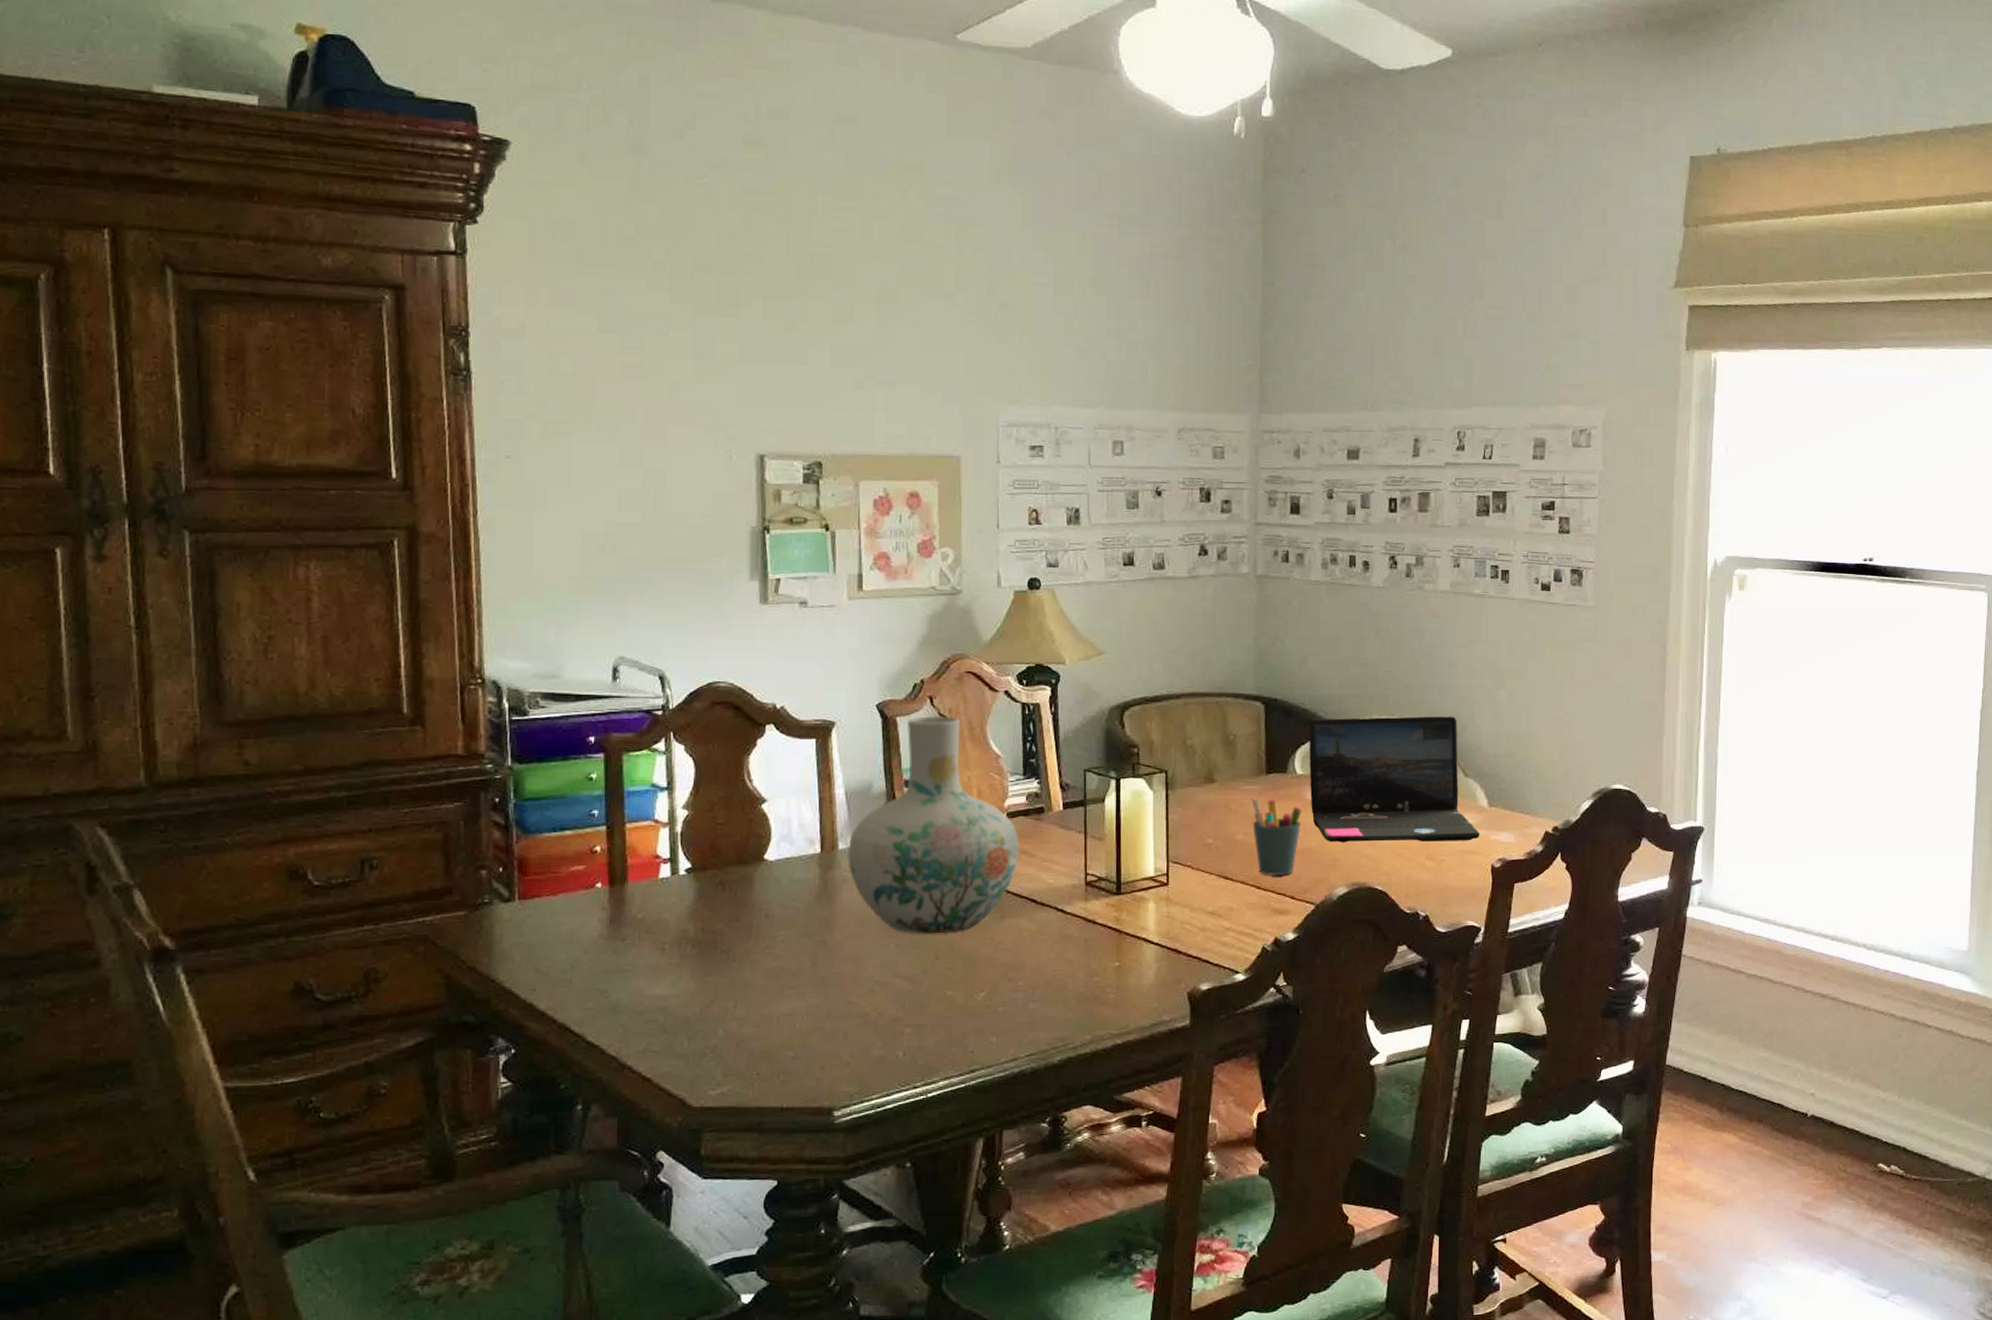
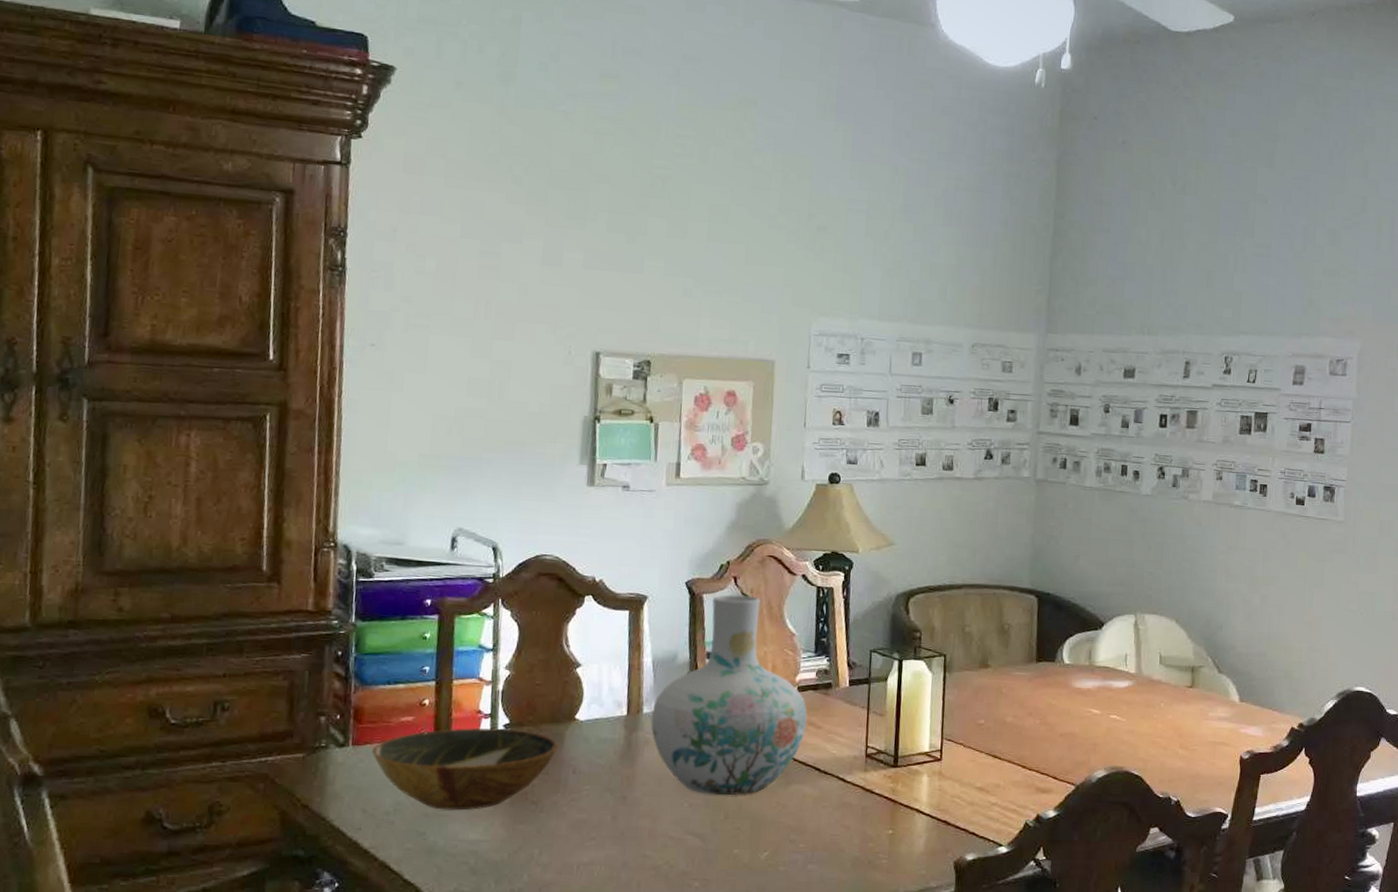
bowl: none [541,873,748,965] -> present [371,728,559,811]
pen holder: present [1251,798,1302,877] -> none [1021,684,1068,758]
laptop: present [1308,716,1480,843] -> none [1075,613,1231,733]

